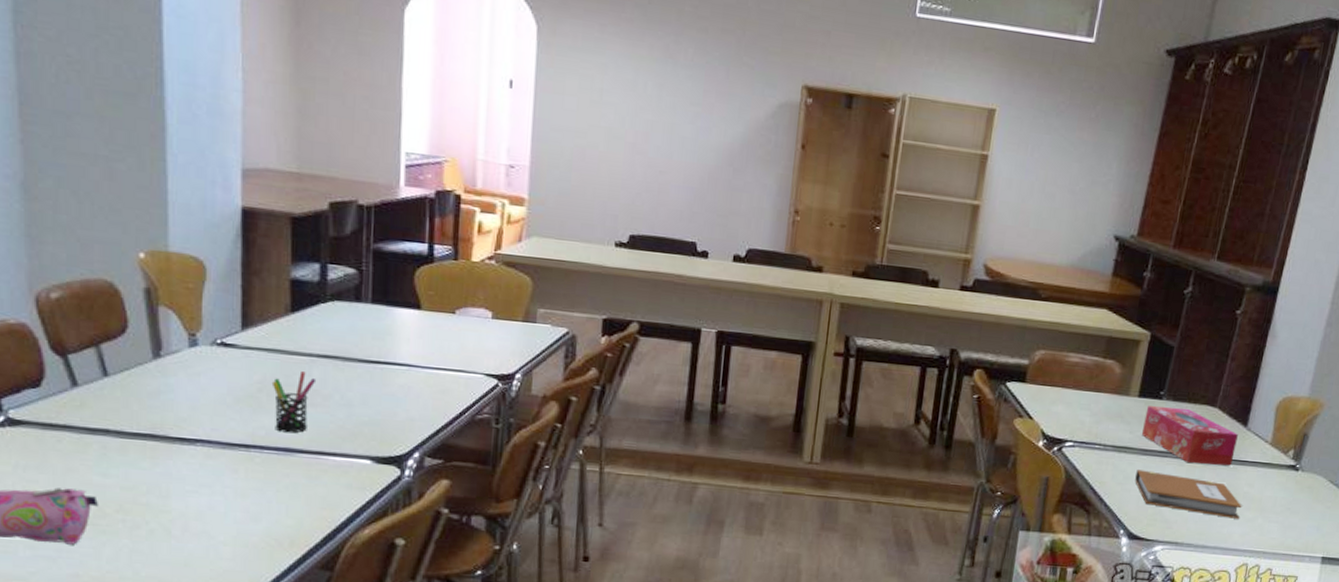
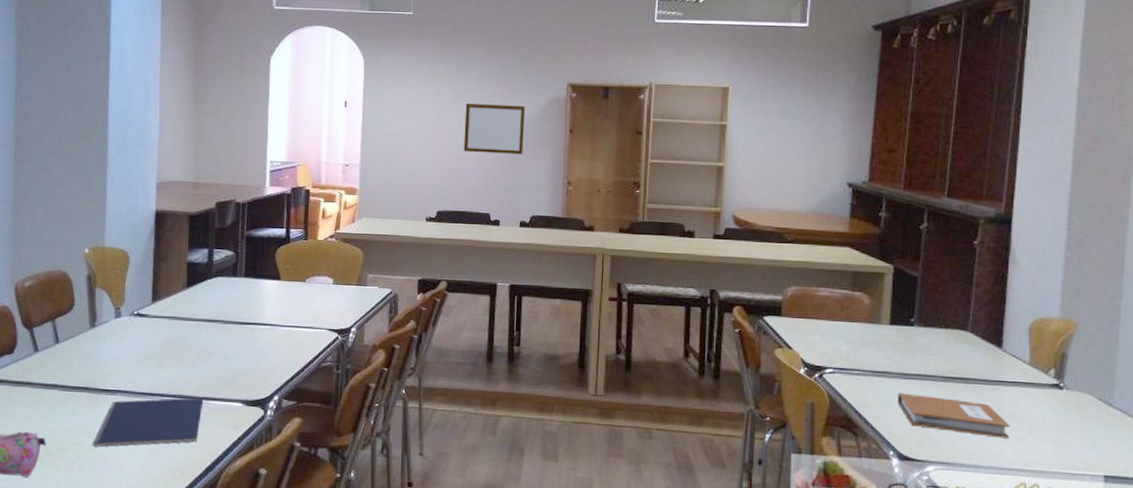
notepad: none [165,452,319,510] -> present [92,397,204,447]
pen holder: present [271,371,317,433] -> none [171,333,204,383]
writing board: none [666,99,748,171] -> present [463,104,525,155]
tissue box: present [1141,406,1238,466] -> none [897,332,994,387]

